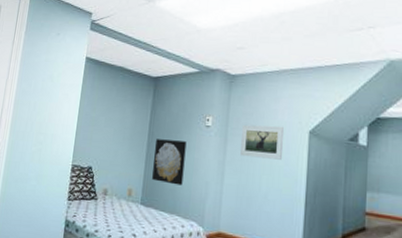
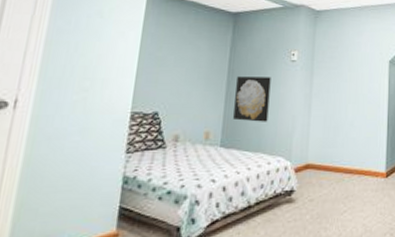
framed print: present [240,124,284,160] -> none [327,57,367,88]

